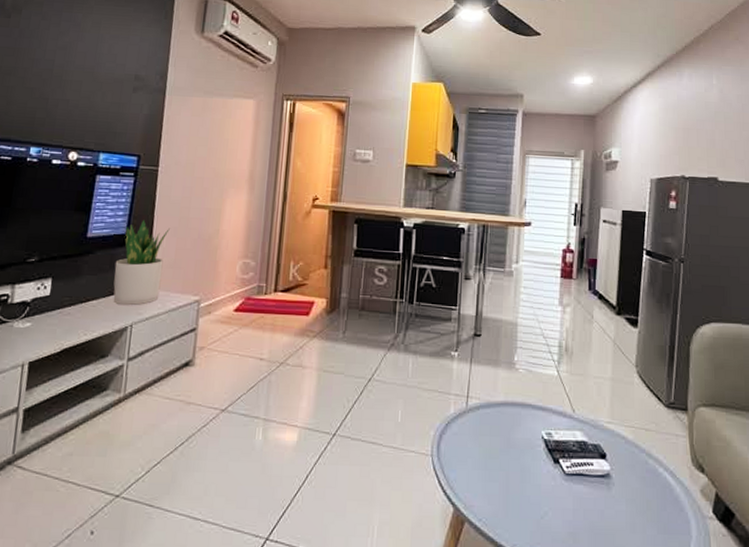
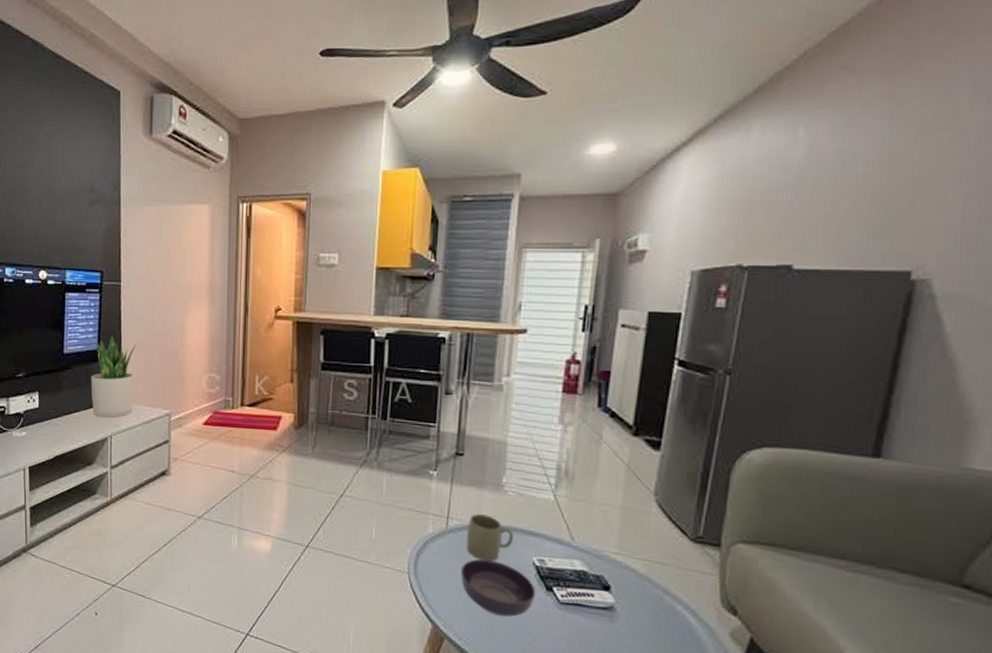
bowl: none [479,435,545,493] -> present [461,558,536,617]
mug: none [484,392,525,437] -> present [466,514,514,561]

